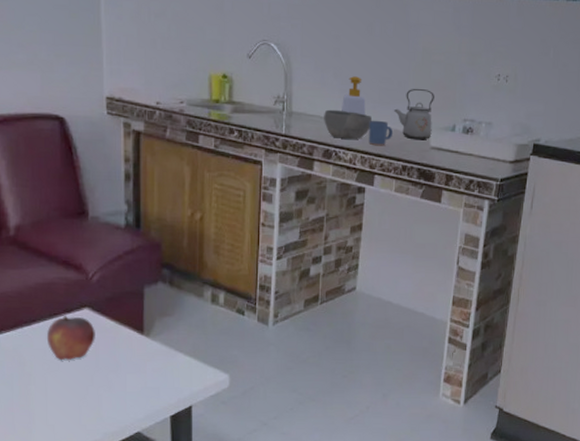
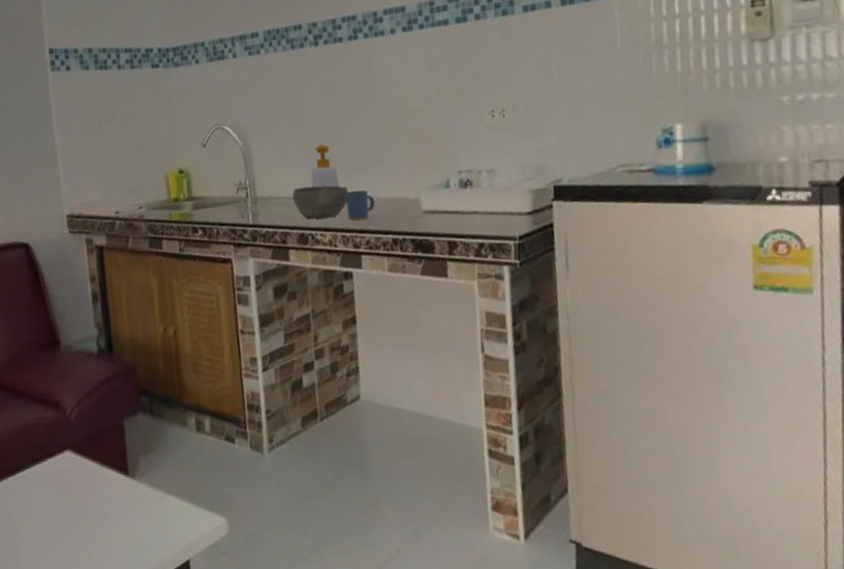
fruit: present [46,316,95,360] -> none [31,461,80,513]
kettle: present [394,88,434,140] -> none [372,144,422,206]

